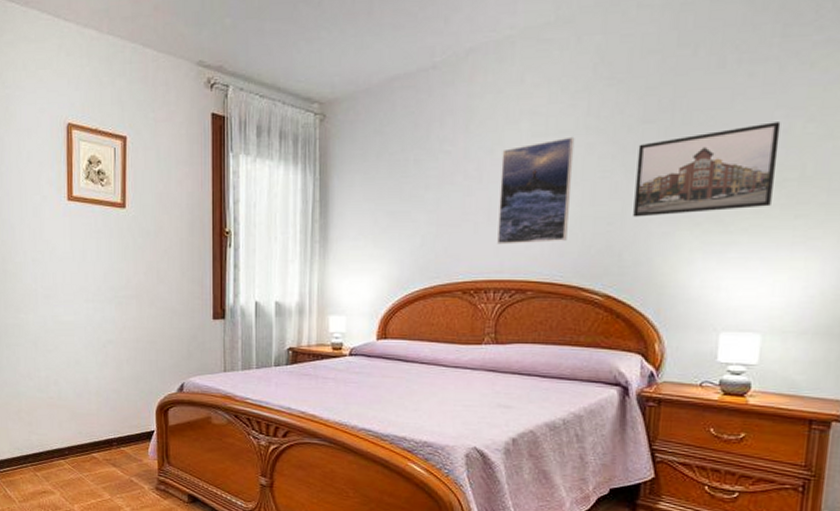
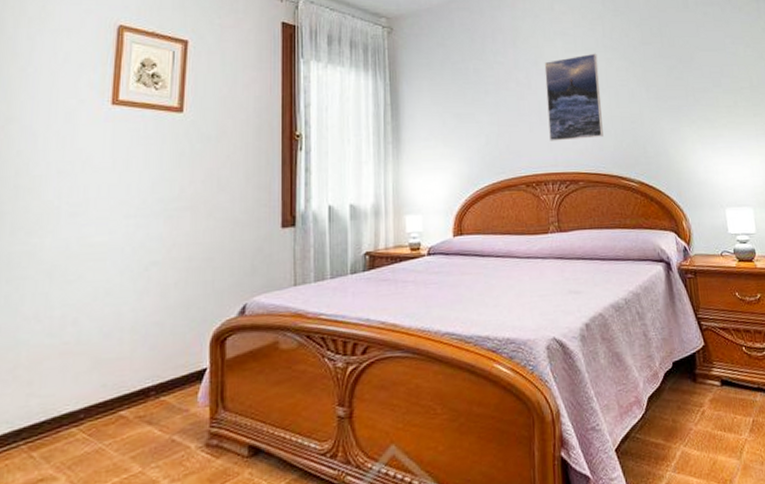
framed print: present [633,122,781,217] -> none [643,47,737,117]

